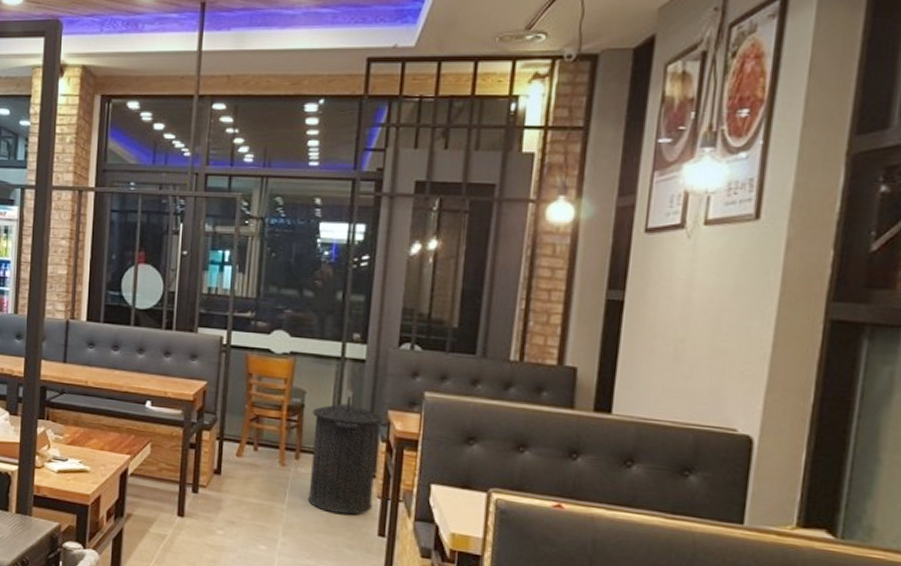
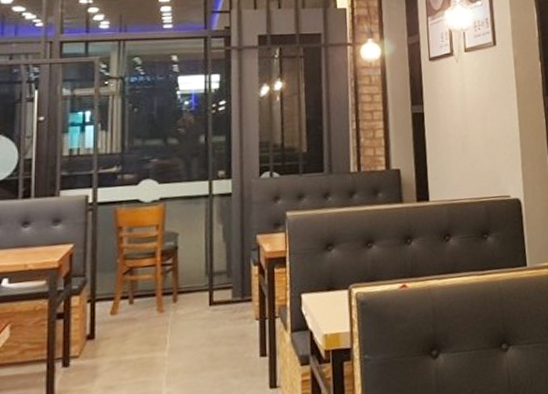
trash can: present [308,396,384,515] -> none [186,230,254,348]

